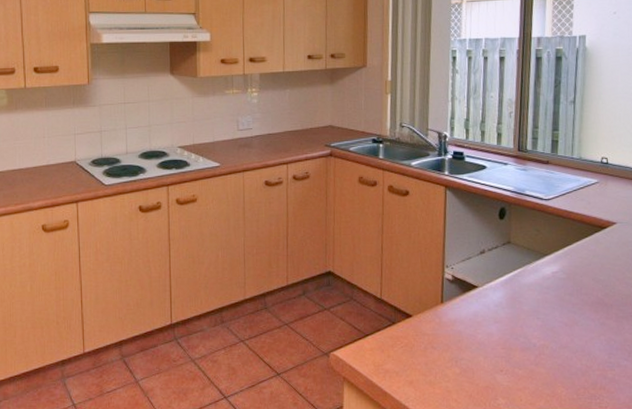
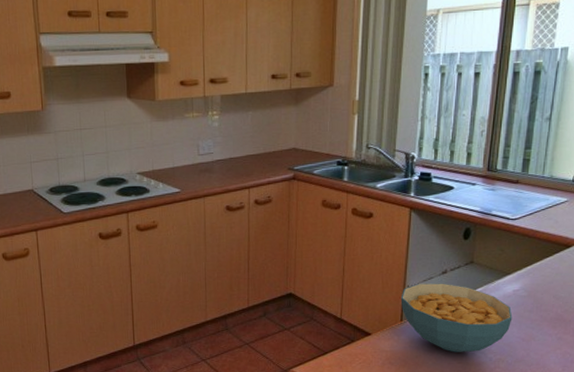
cereal bowl: none [440,263,554,337] -> present [401,283,513,353]

